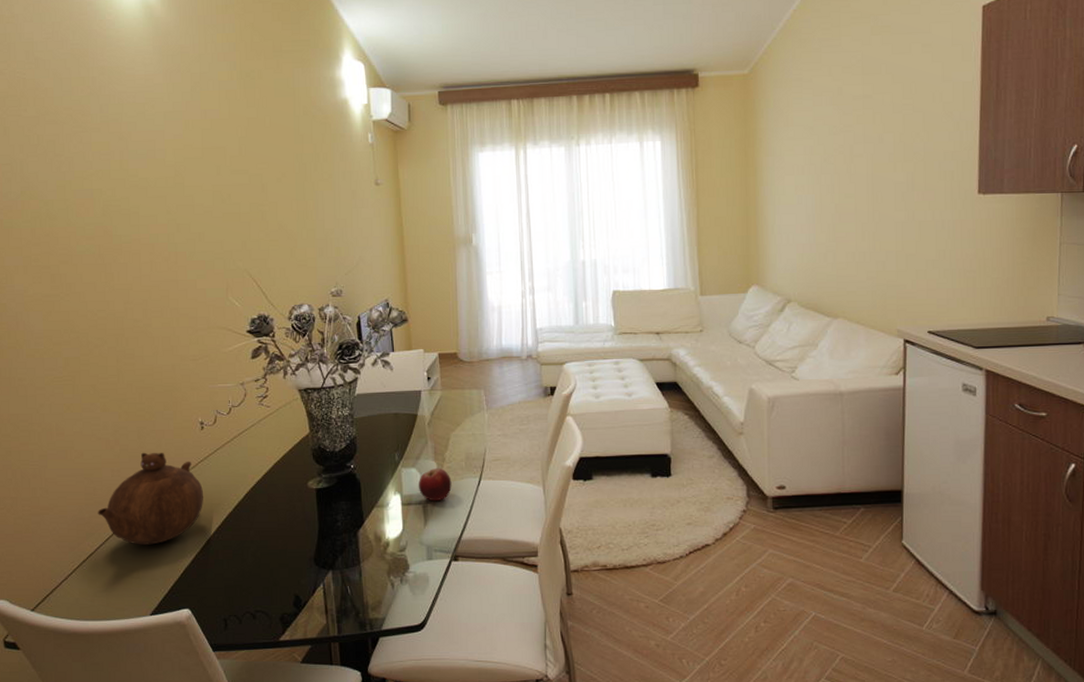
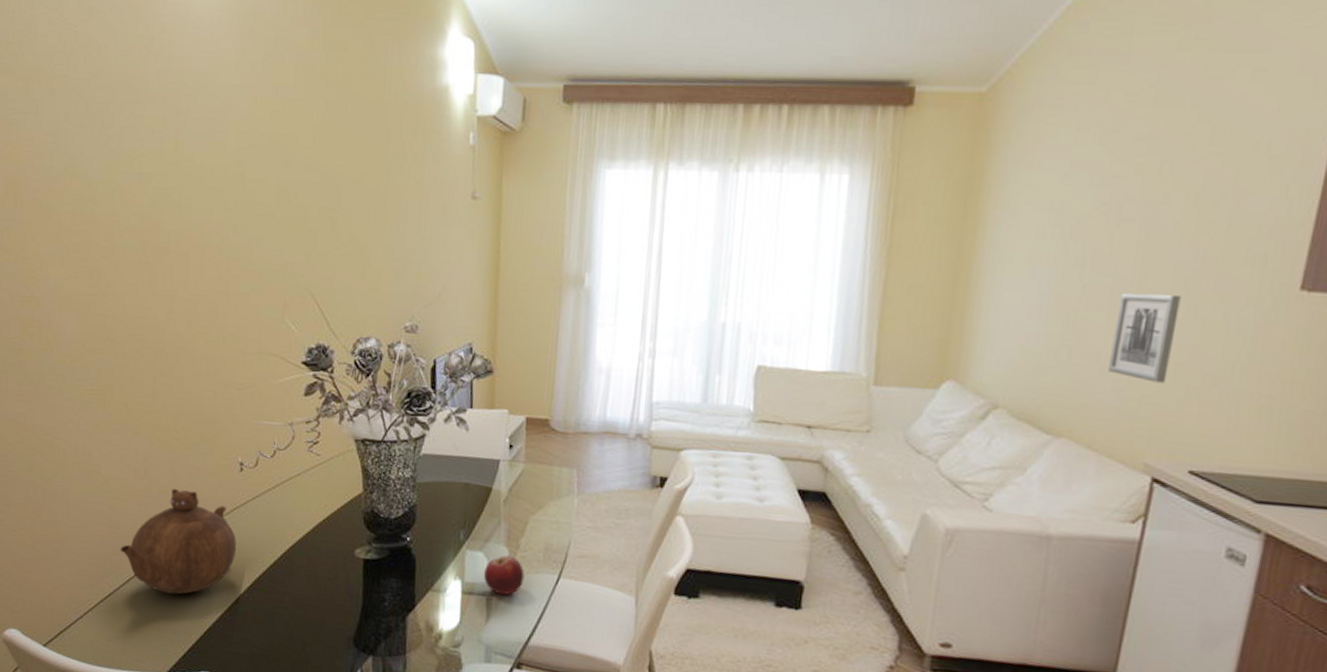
wall art: none [861,206,903,270] -> present [1108,293,1181,383]

